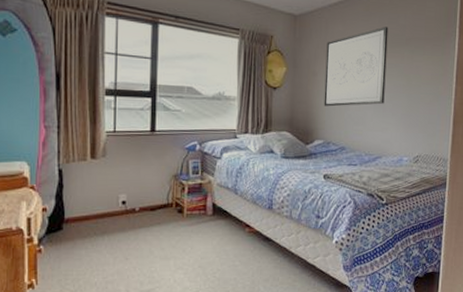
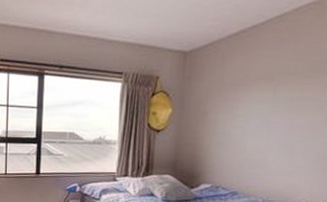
wall art: present [323,26,389,107] -> none [214,53,307,149]

